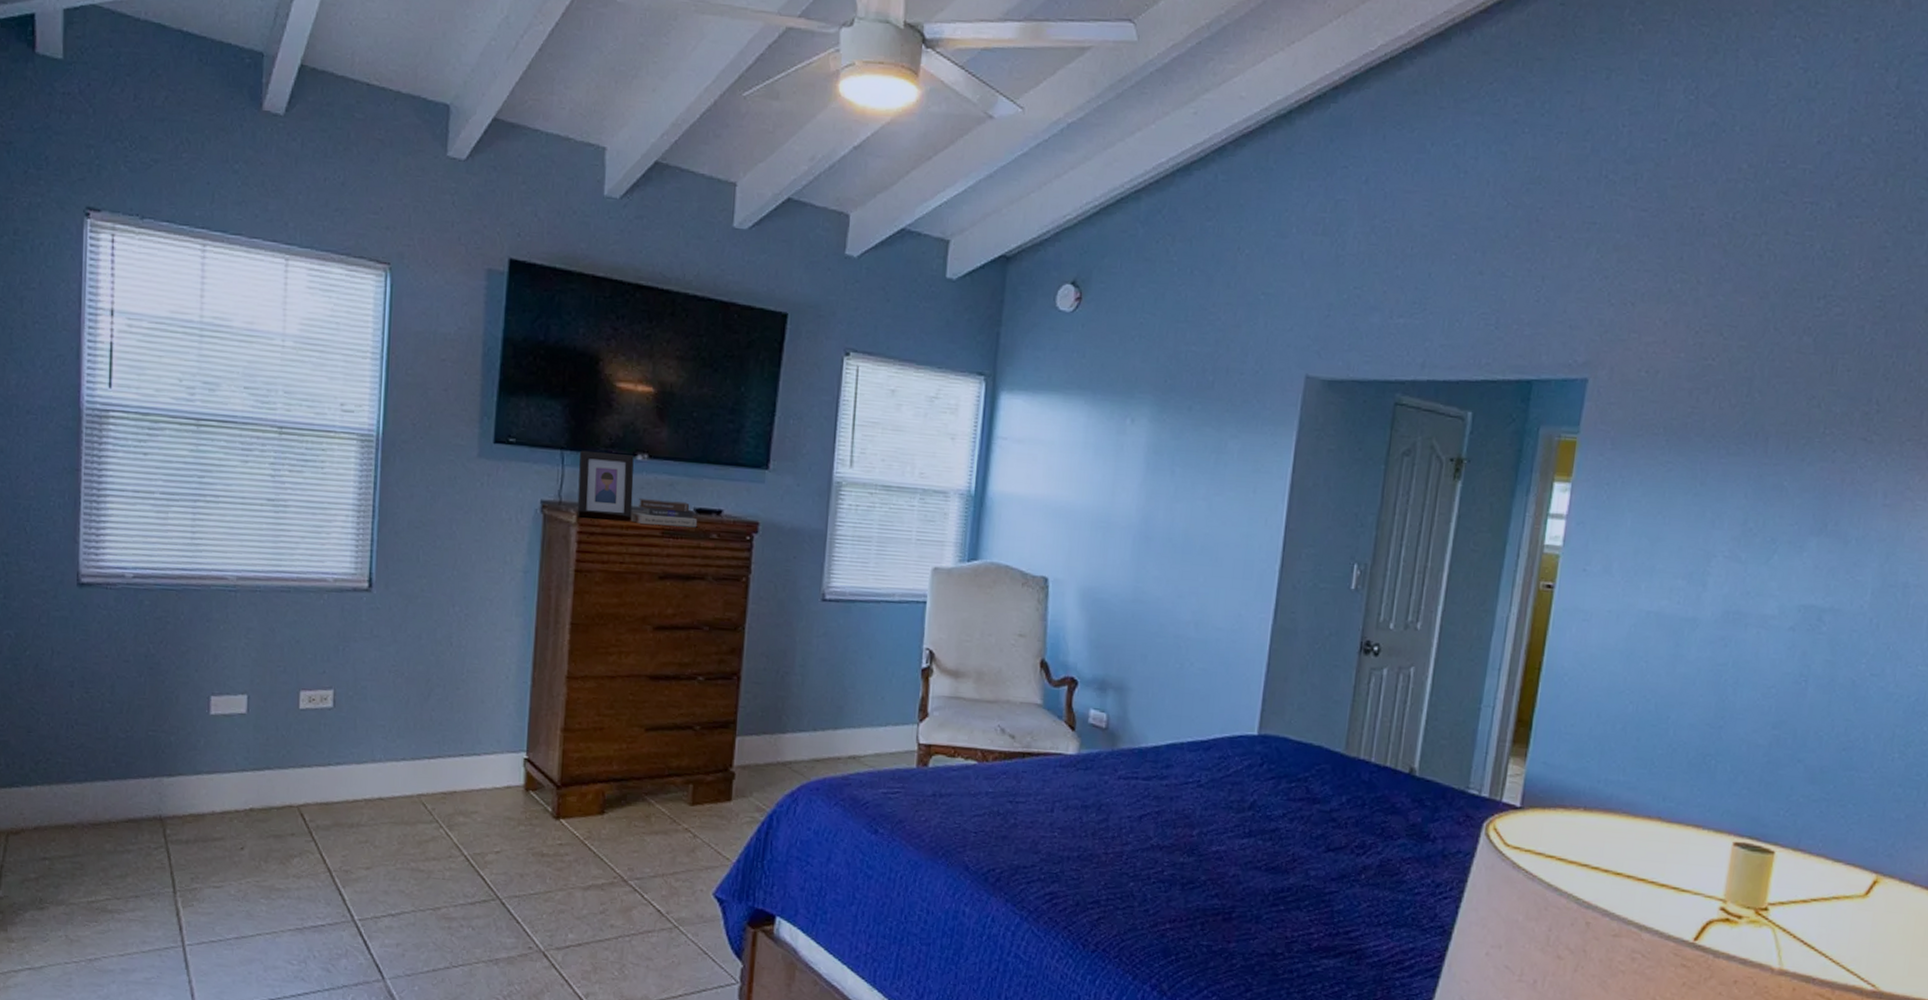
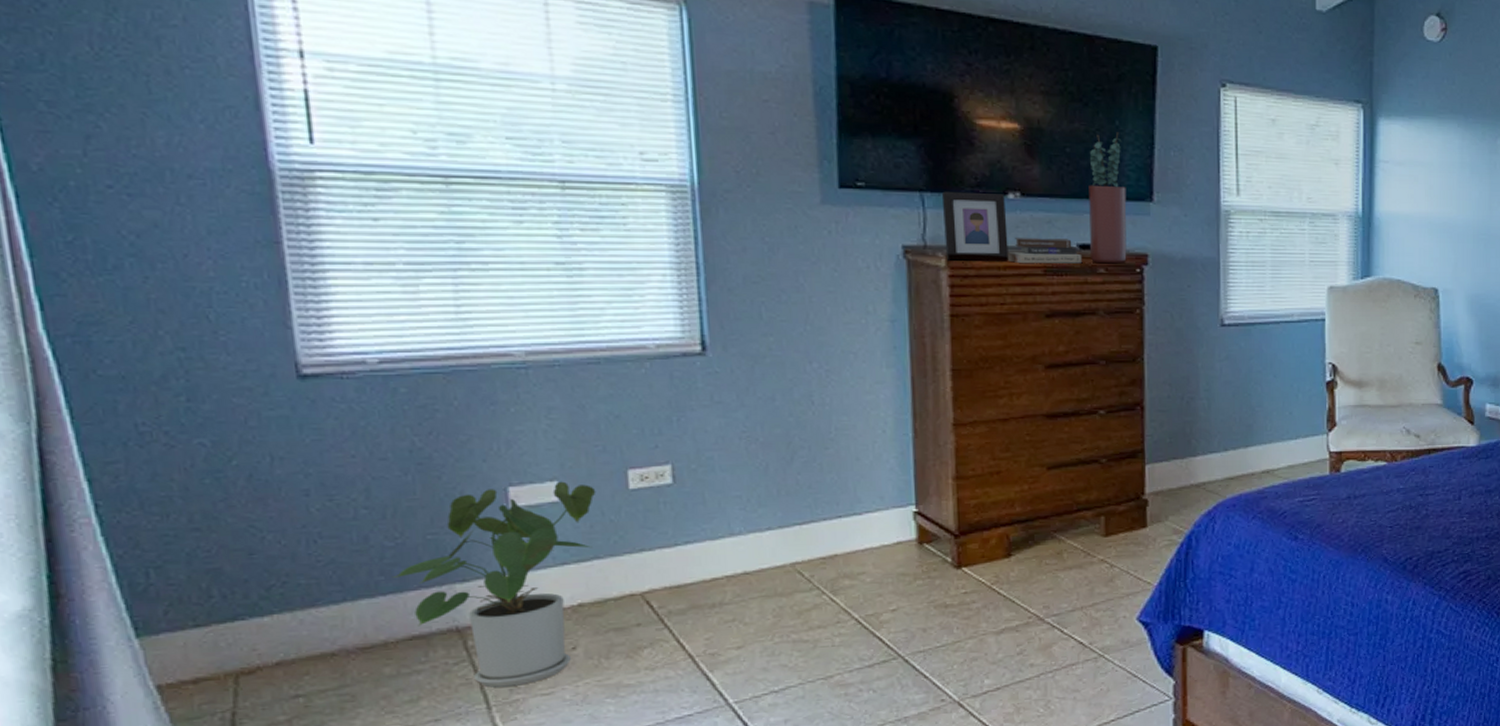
house plant: none [120,695,275,876] -> present [391,481,596,688]
vase: none [704,398,746,531] -> present [1088,132,1127,264]

